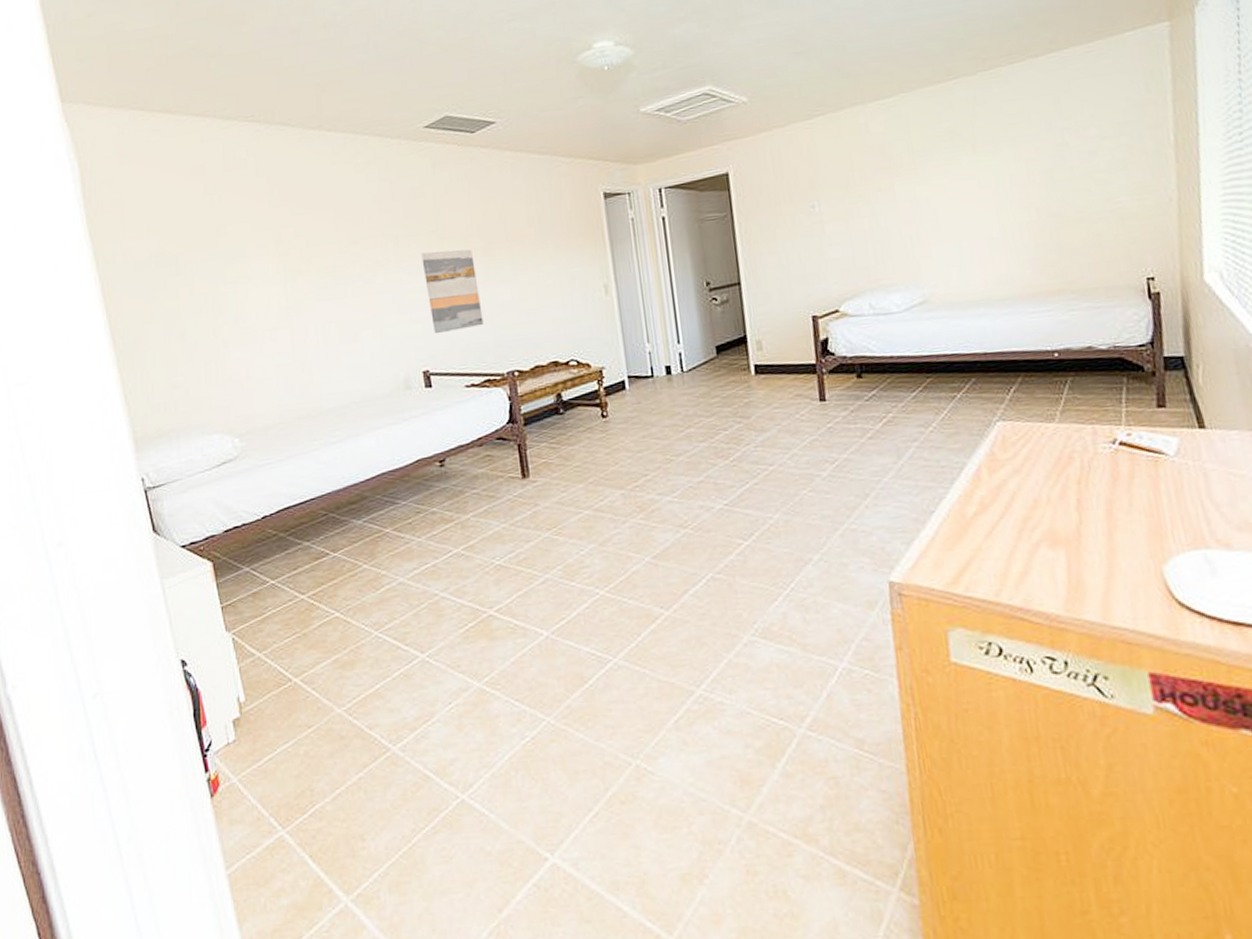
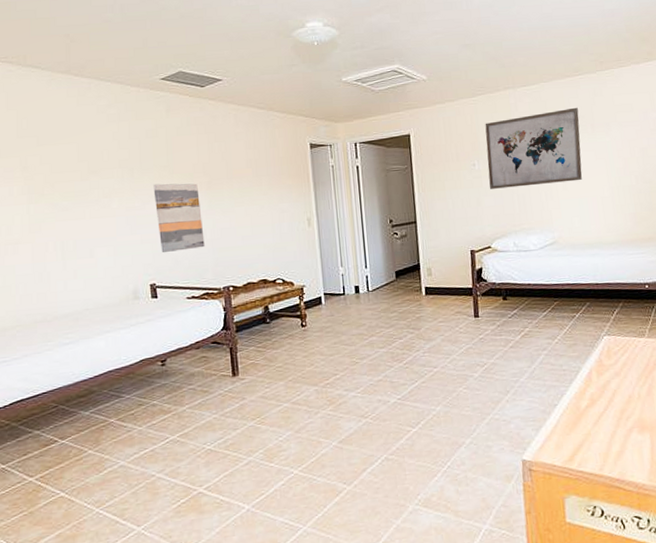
wall art: none [826,122,961,237] -> present [485,107,582,189]

